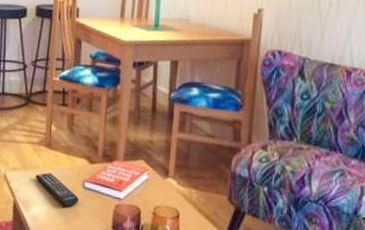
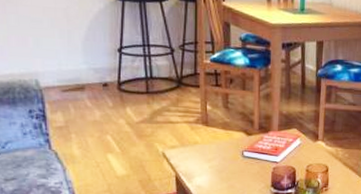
remote control: present [35,172,79,207] -> none [195,147,239,174]

